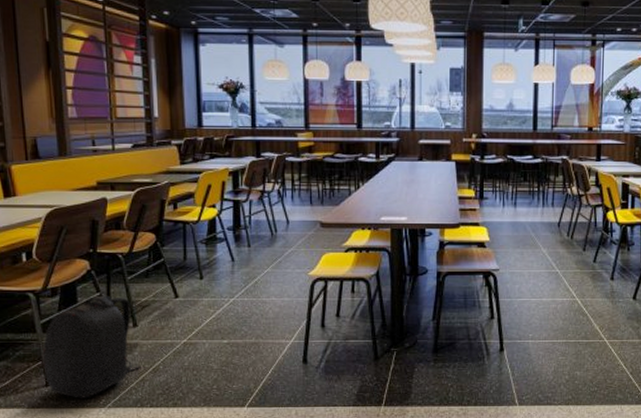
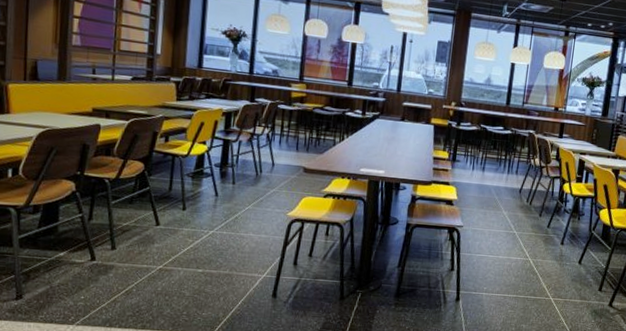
backpack: present [43,295,141,398] -> none [16,216,115,314]

